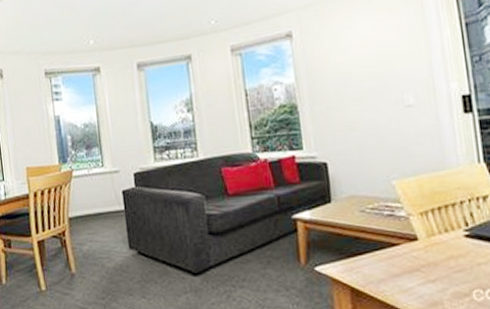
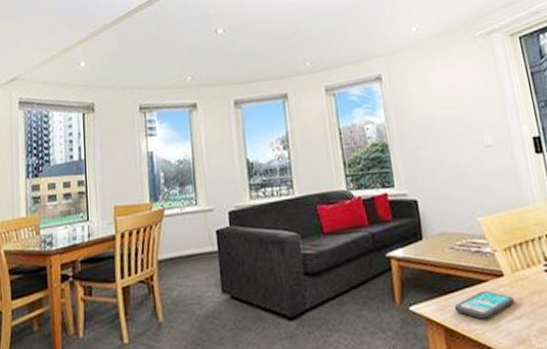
smartphone: none [362,253,428,281] -> present [454,290,514,319]

